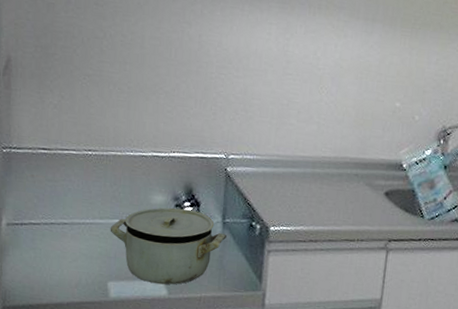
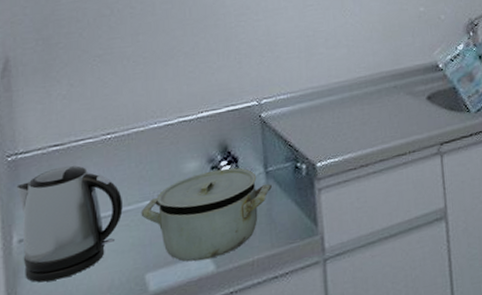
kettle: none [8,169,96,266] -> present [16,165,123,283]

